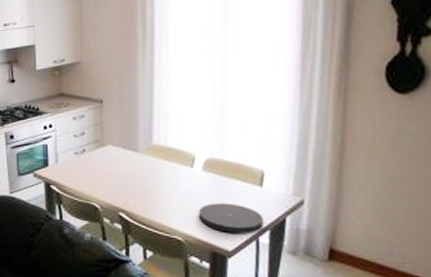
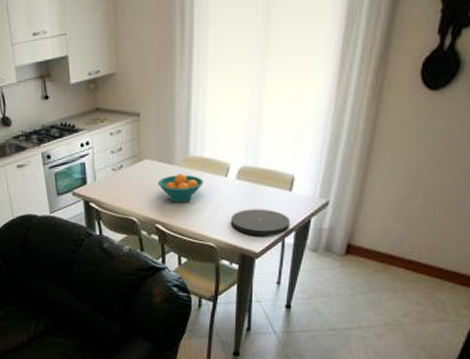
fruit bowl: none [121,162,168,191] -> present [158,174,203,202]

